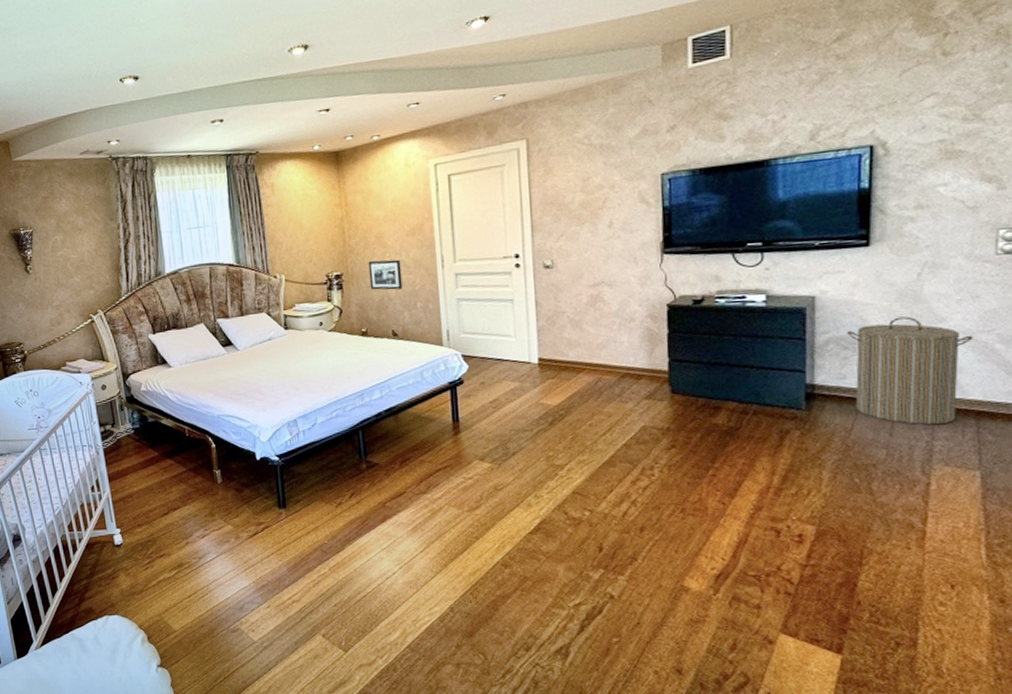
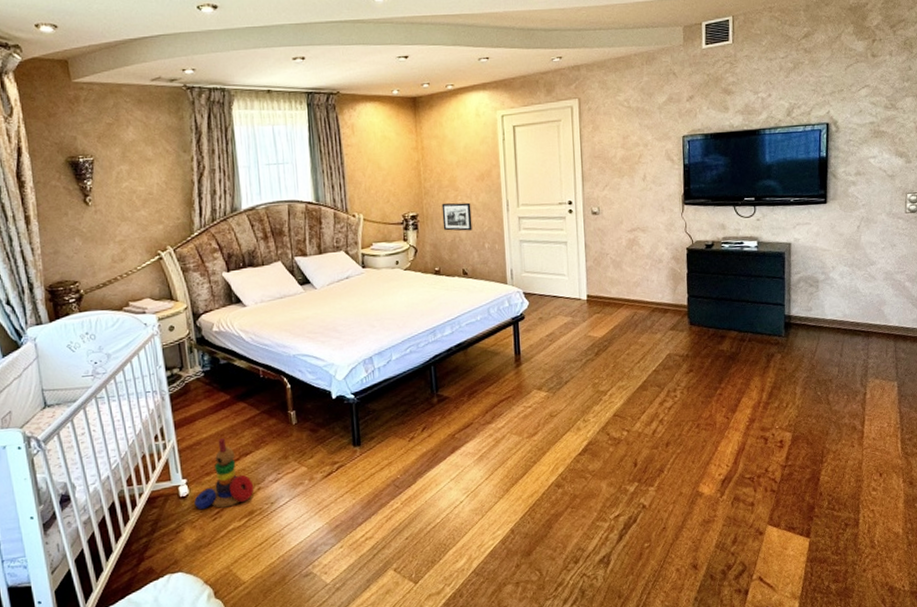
stacking toy: none [128,492,183,559] -> present [194,437,254,510]
laundry hamper: present [847,316,974,426] -> none [812,260,892,347]

